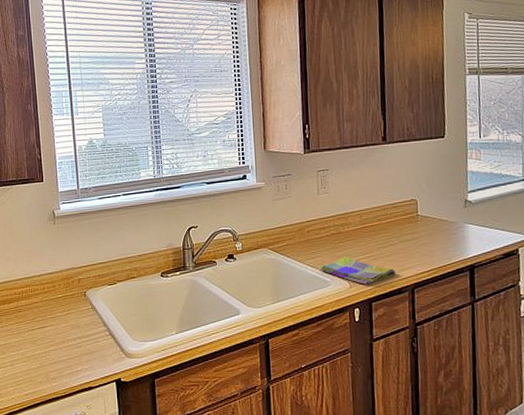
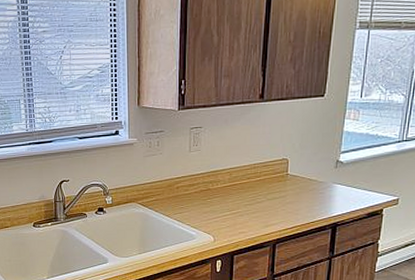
dish towel: present [320,257,396,285] -> none [186,212,259,240]

